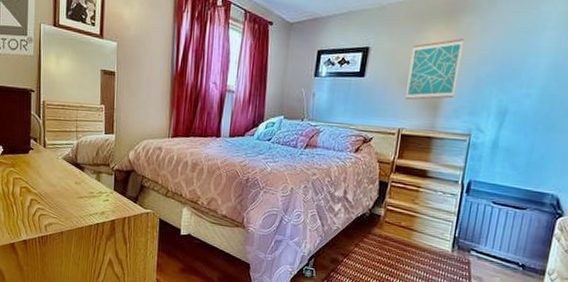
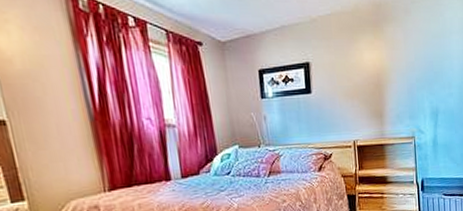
wall art: present [405,38,465,100] -> none [349,48,395,112]

